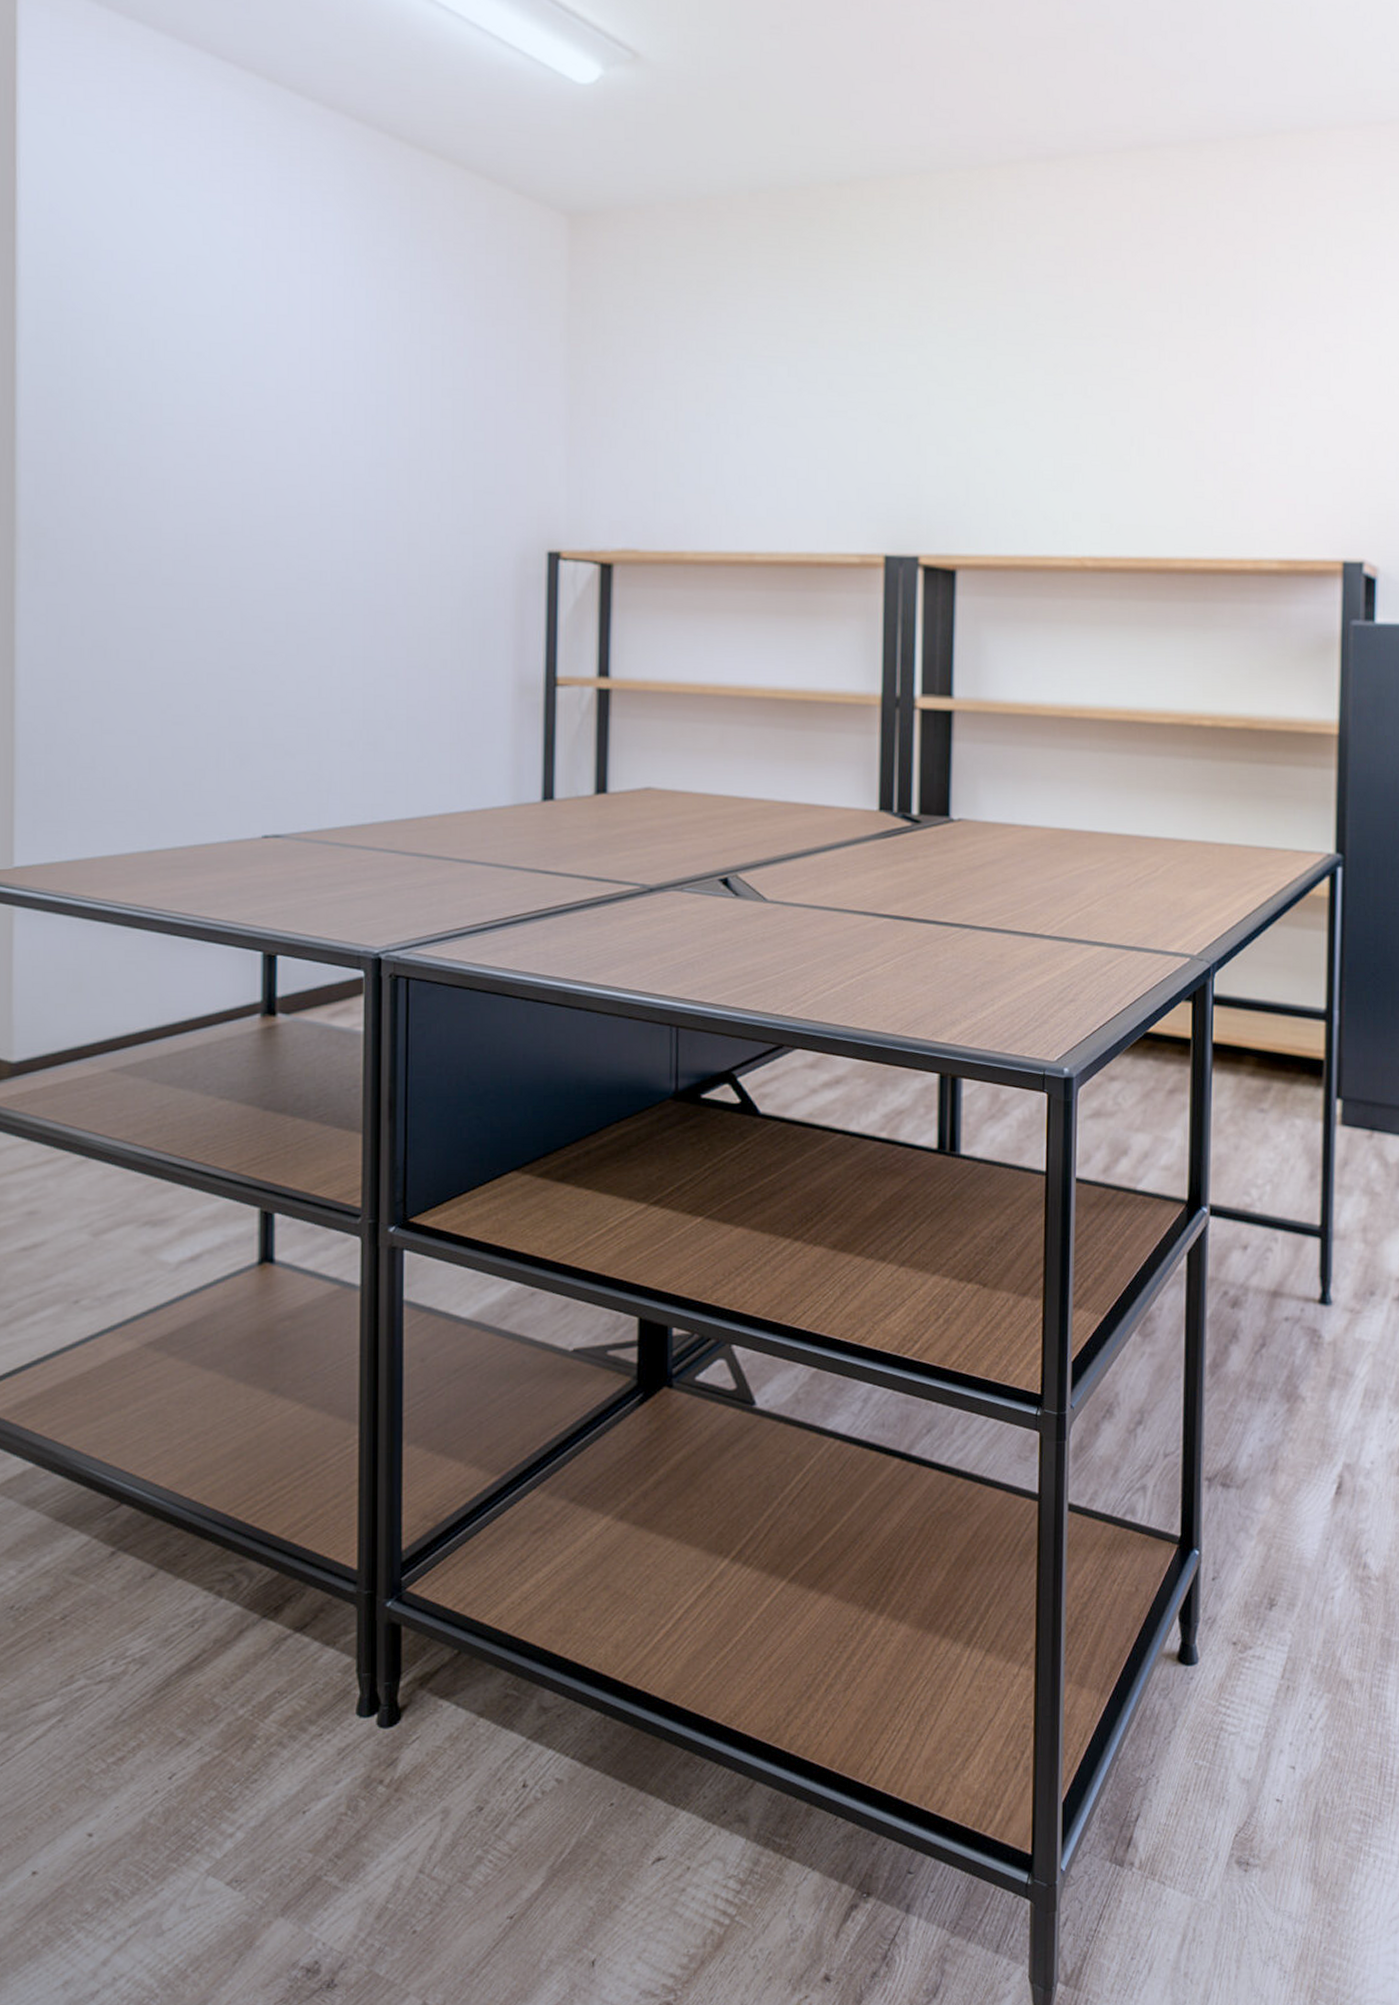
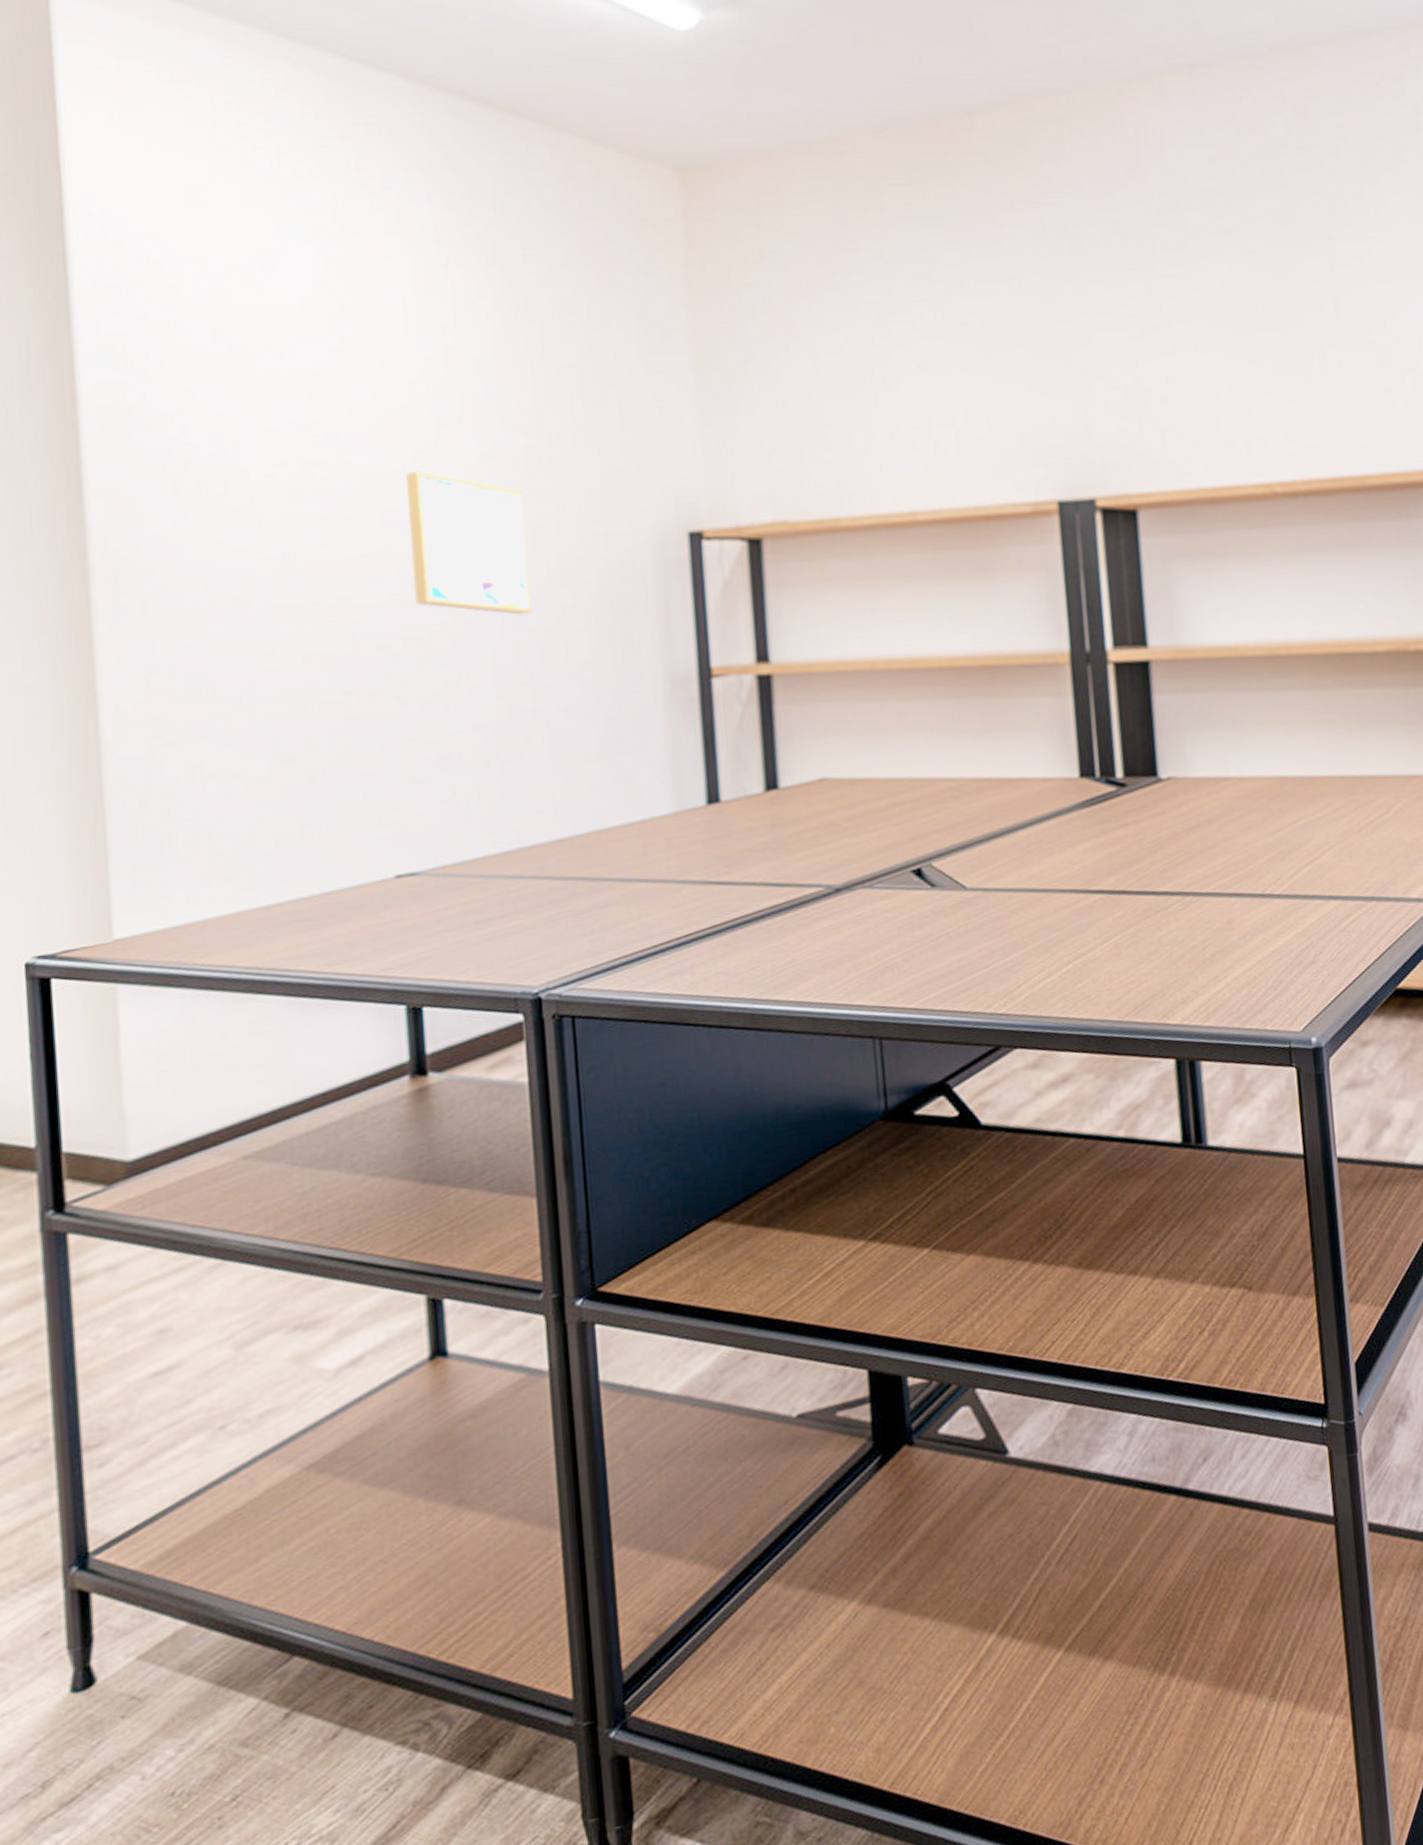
wall art: none [298,472,402,613] -> present [406,471,532,615]

